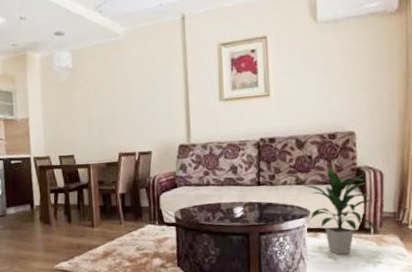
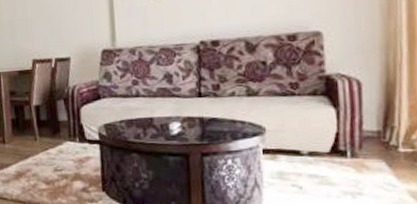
indoor plant: present [303,166,377,255] -> none [255,74,356,182]

